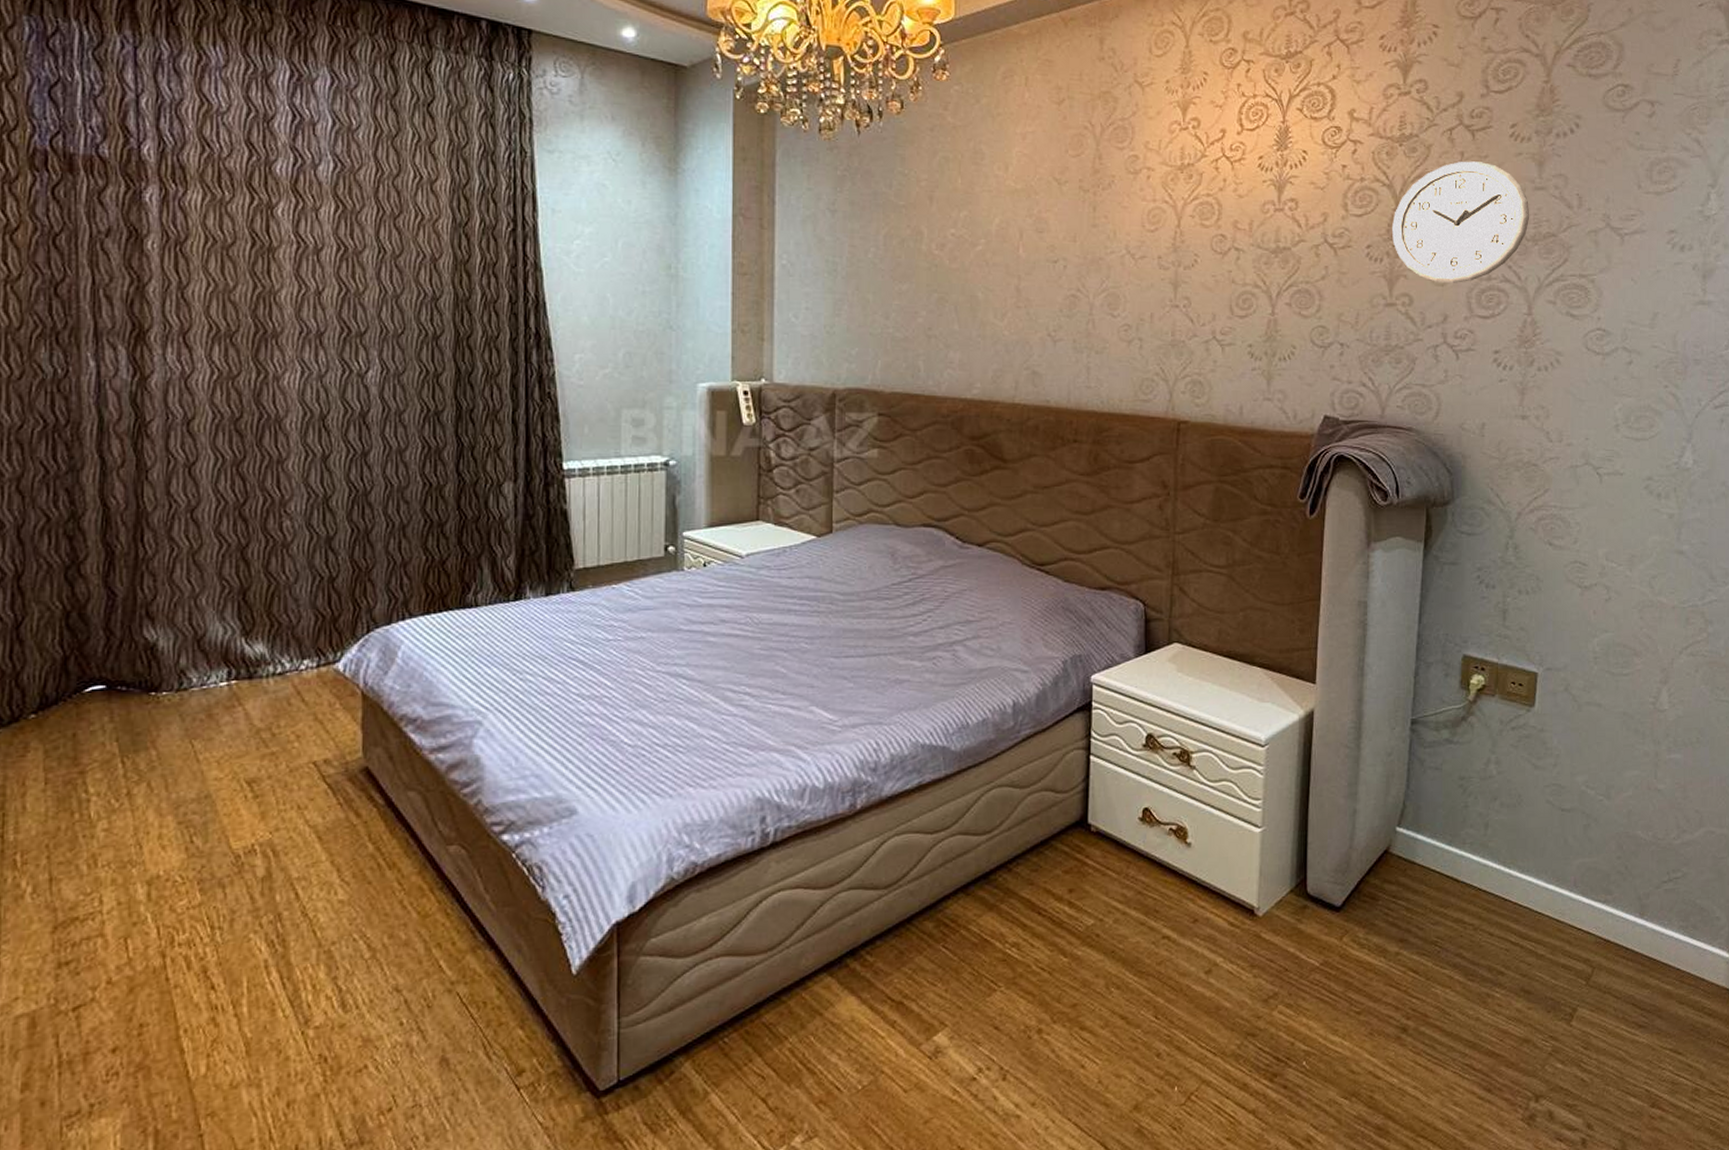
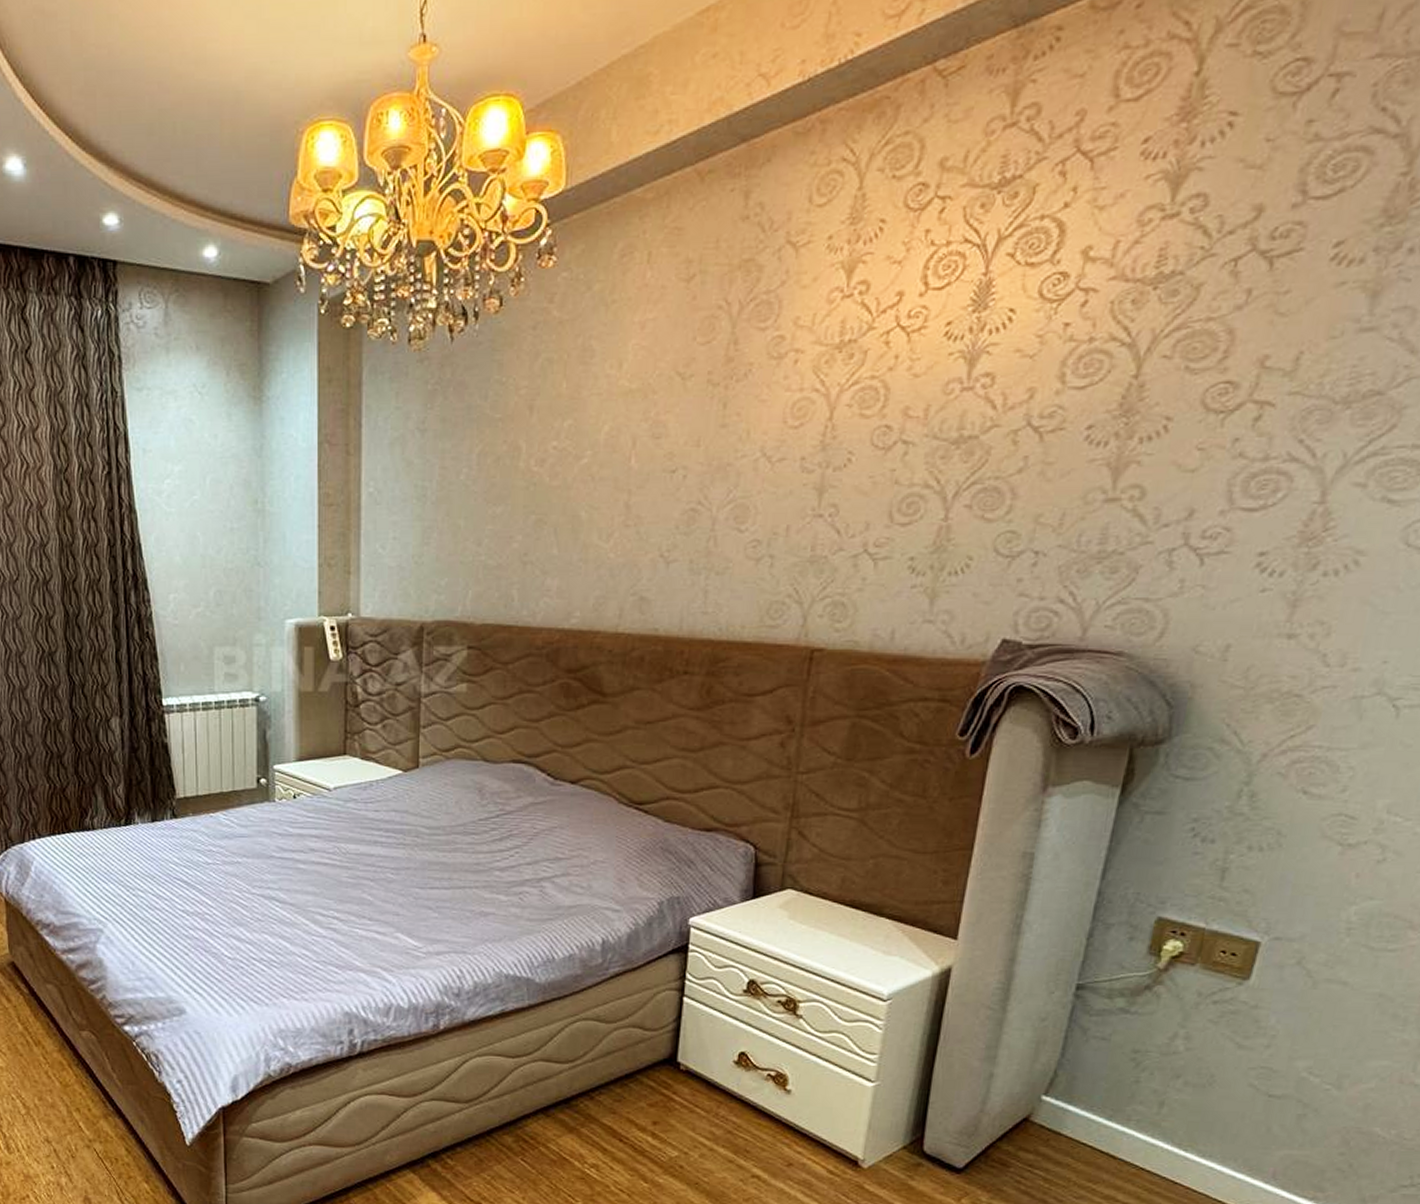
wall clock: present [1392,161,1530,283] -> none [1125,300,1346,468]

